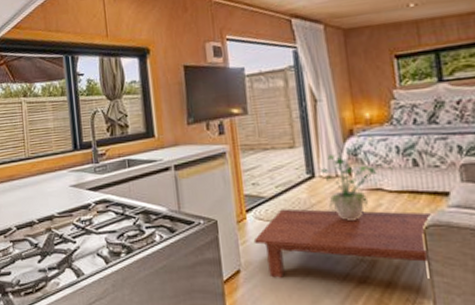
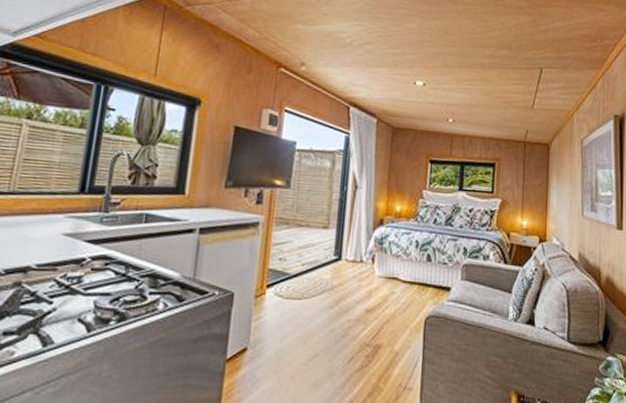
coffee table: present [253,208,432,278] -> none [268,287,433,359]
potted plant: present [317,148,396,220] -> none [345,237,414,305]

